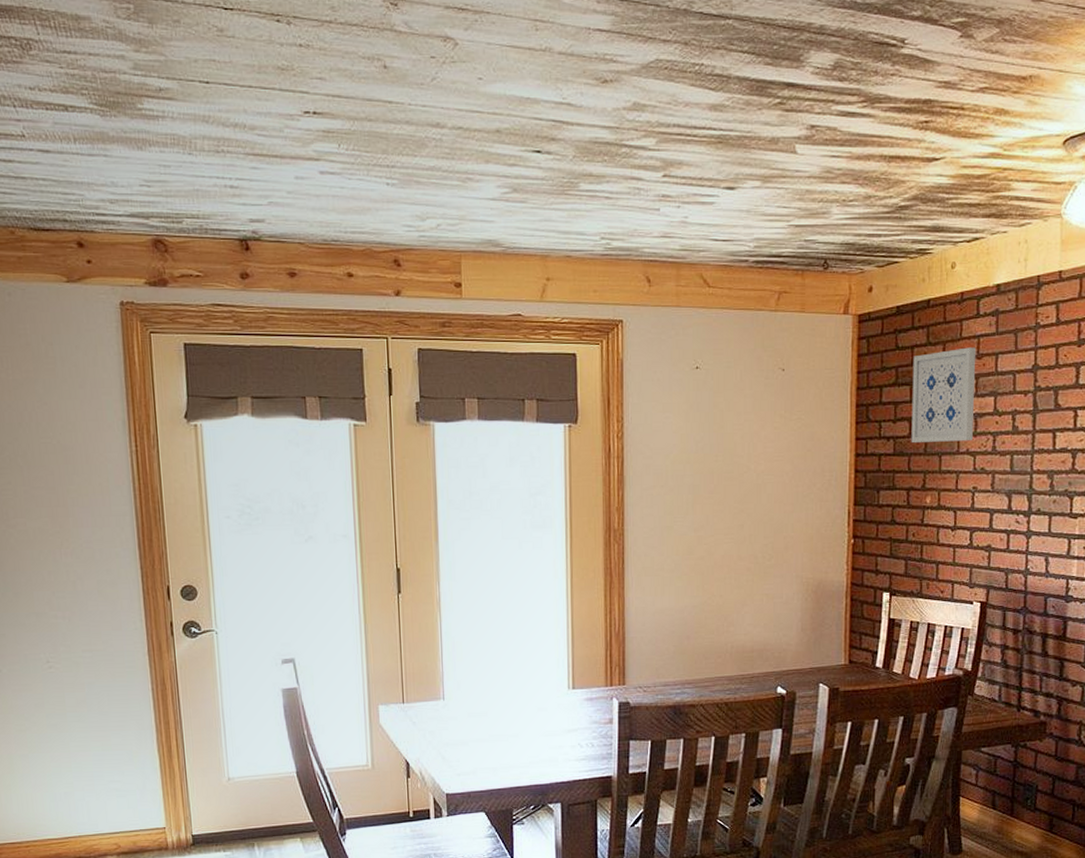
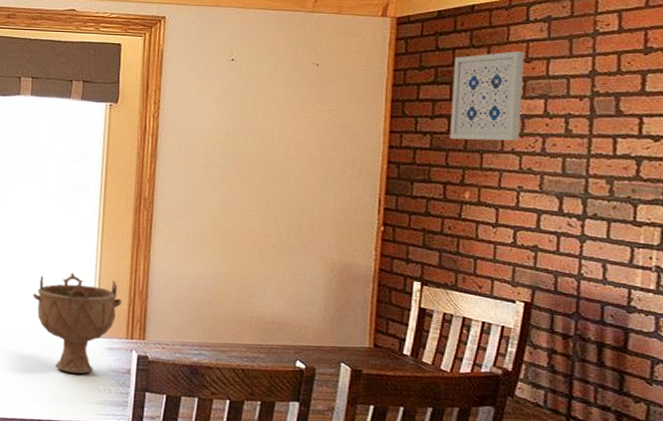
decorative bowl: none [499,620,598,732] -> present [32,272,122,374]

